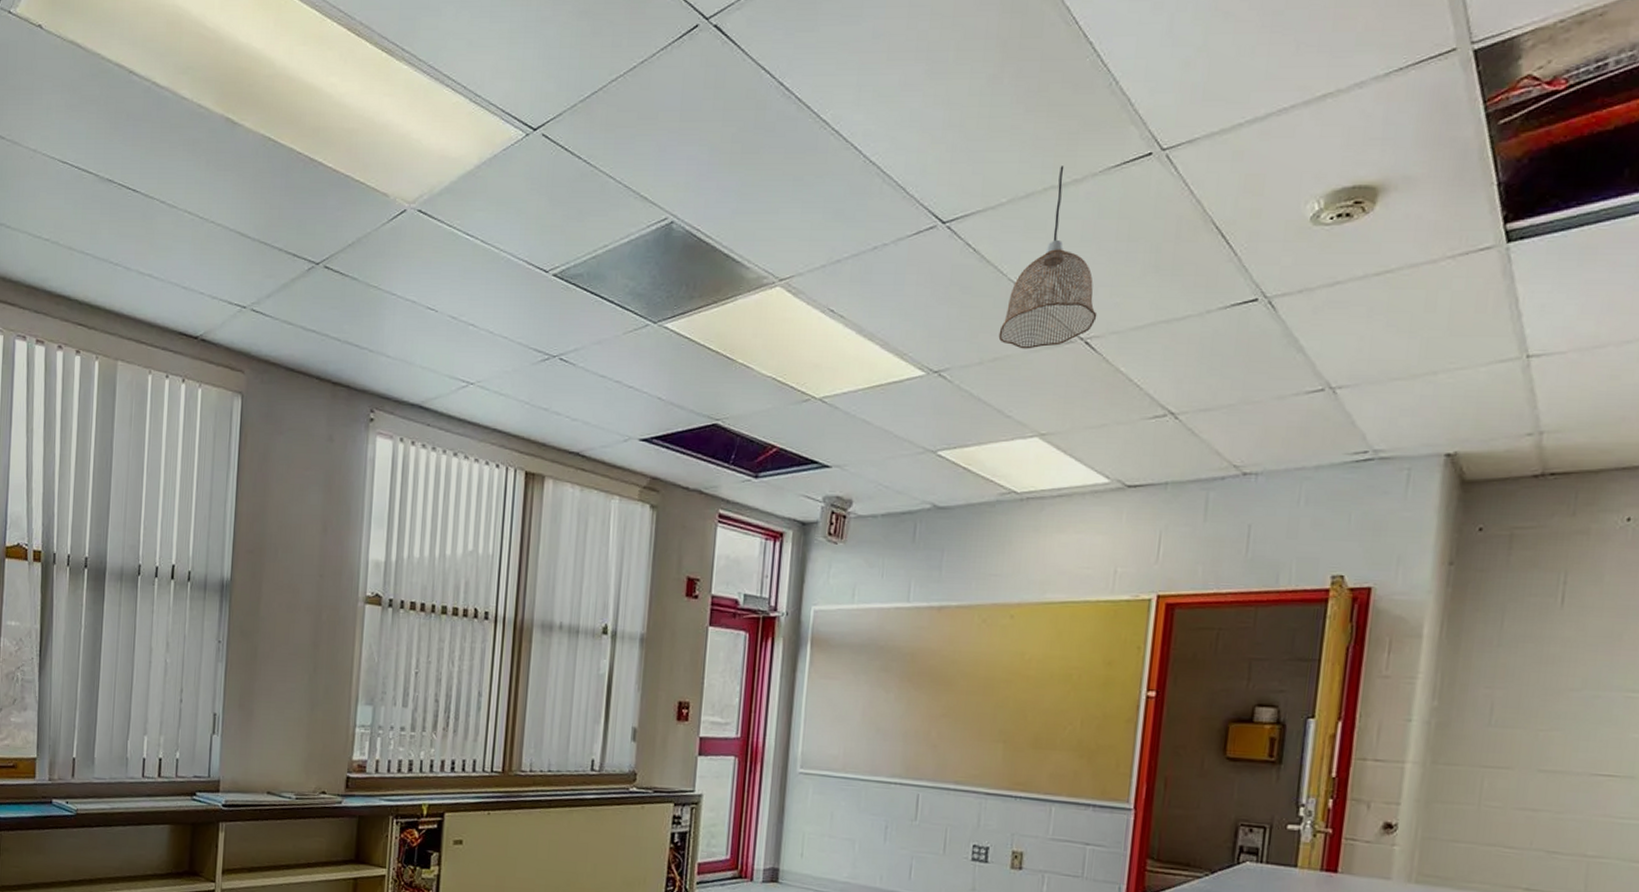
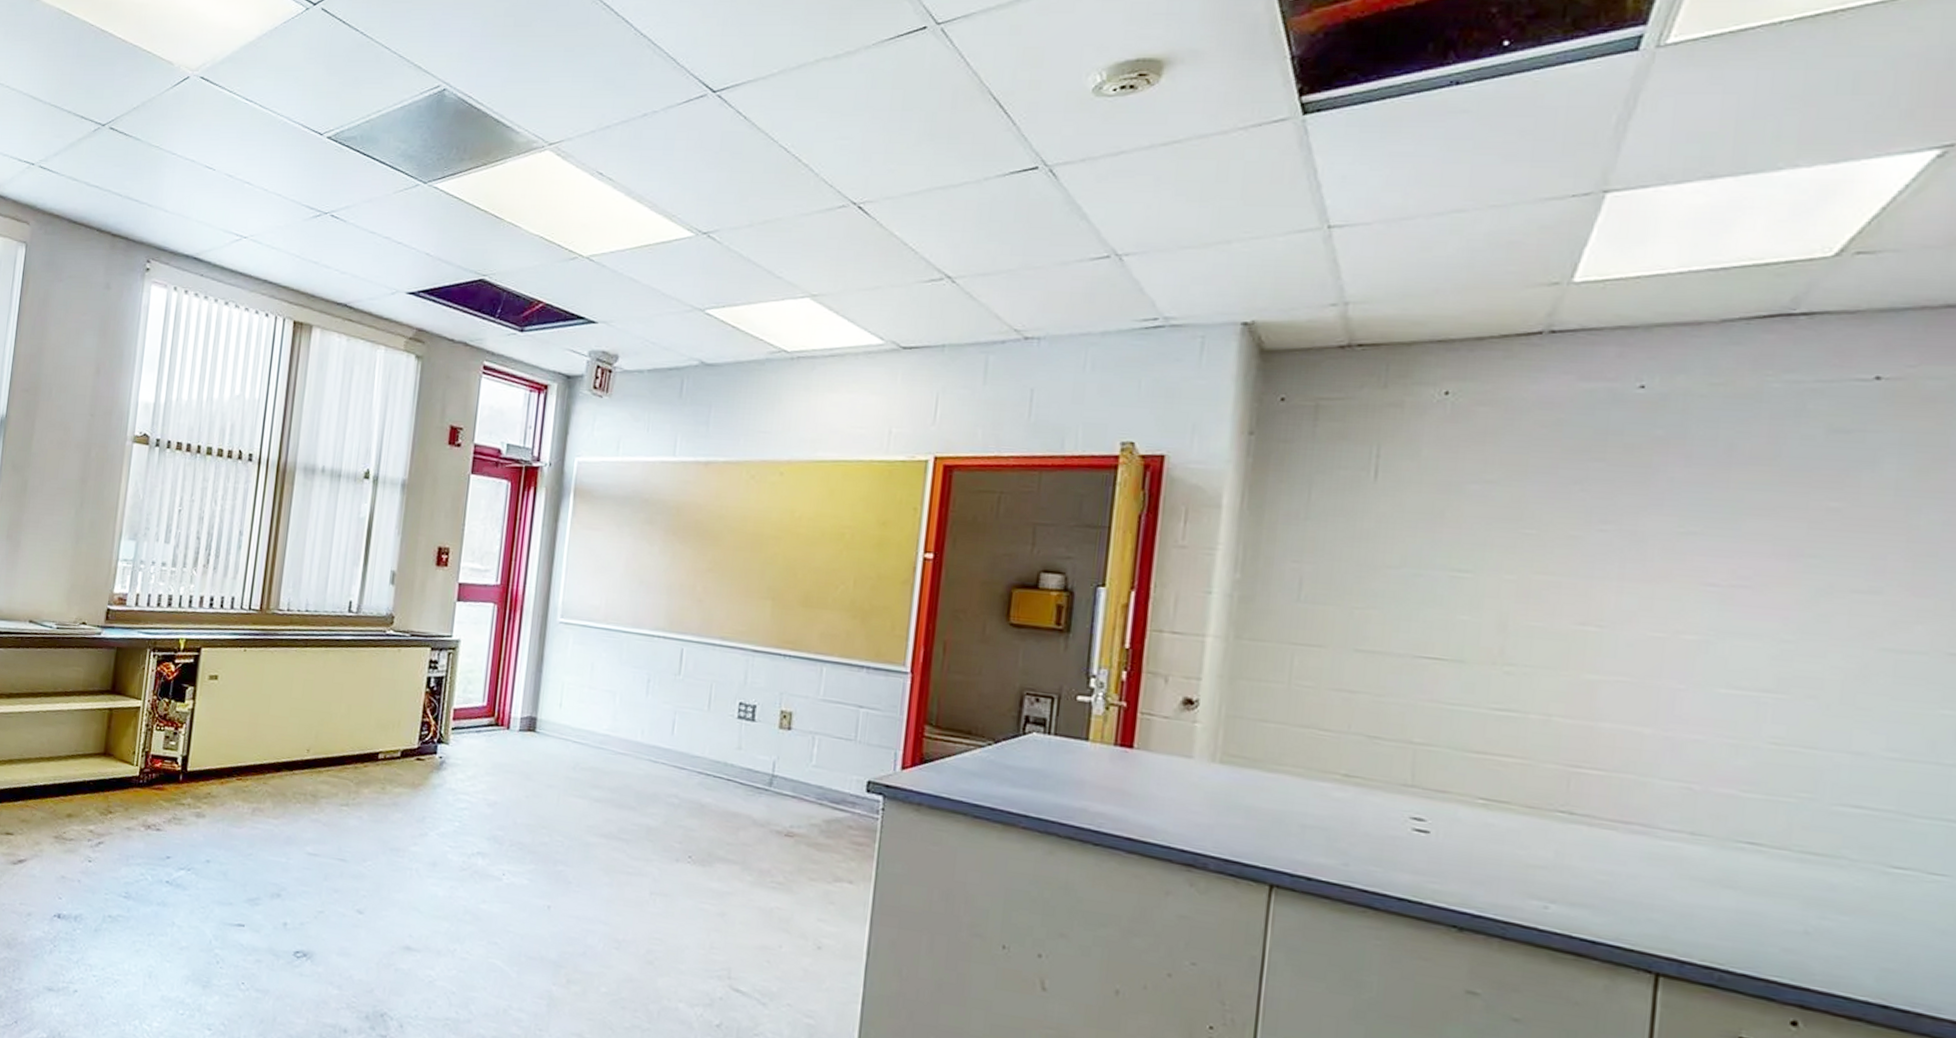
pendant lamp: present [998,166,1098,349] -> none [769,39,871,213]

